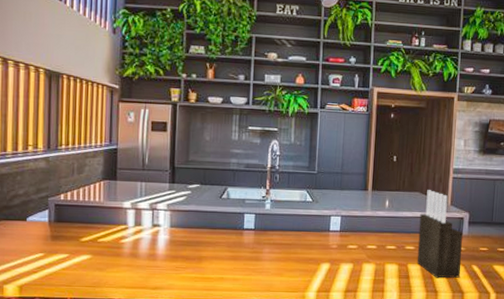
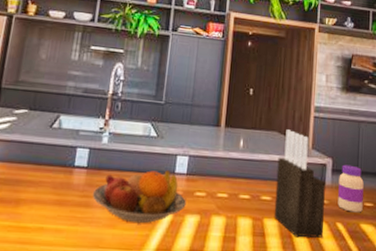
fruit bowl: none [261,228,341,272] -> present [92,169,186,224]
jar: none [473,217,498,257] -> present [337,164,364,213]

